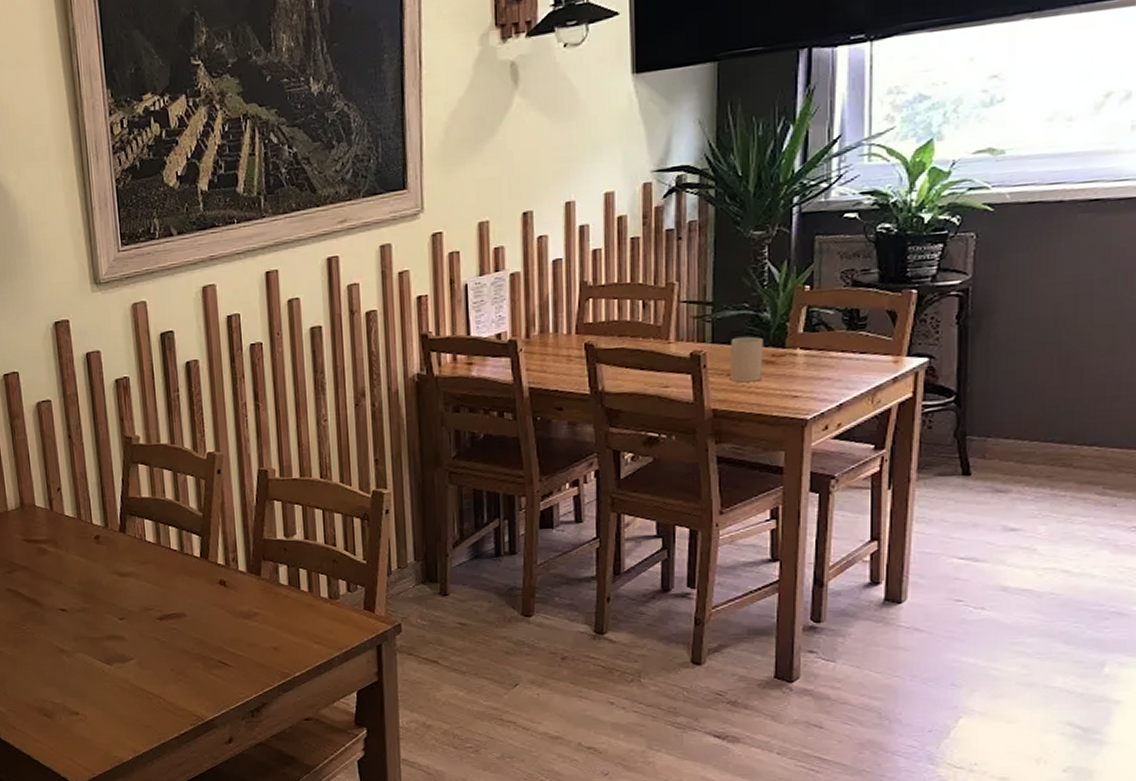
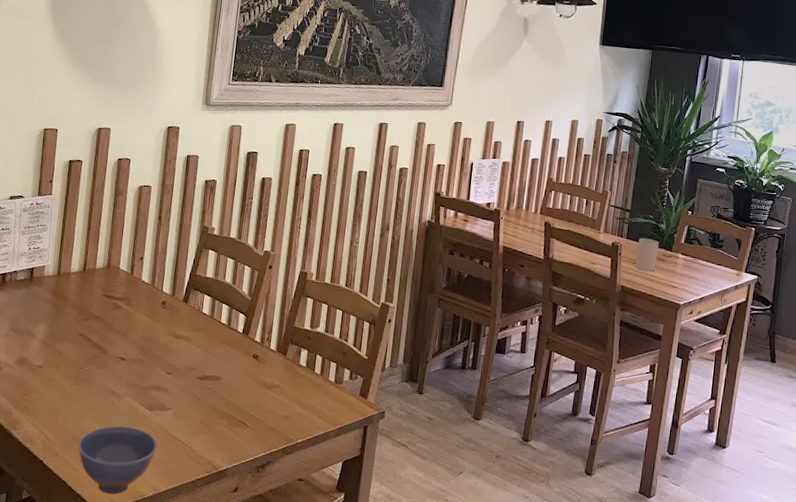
bowl: none [34,686,127,763] -> present [77,425,158,495]

